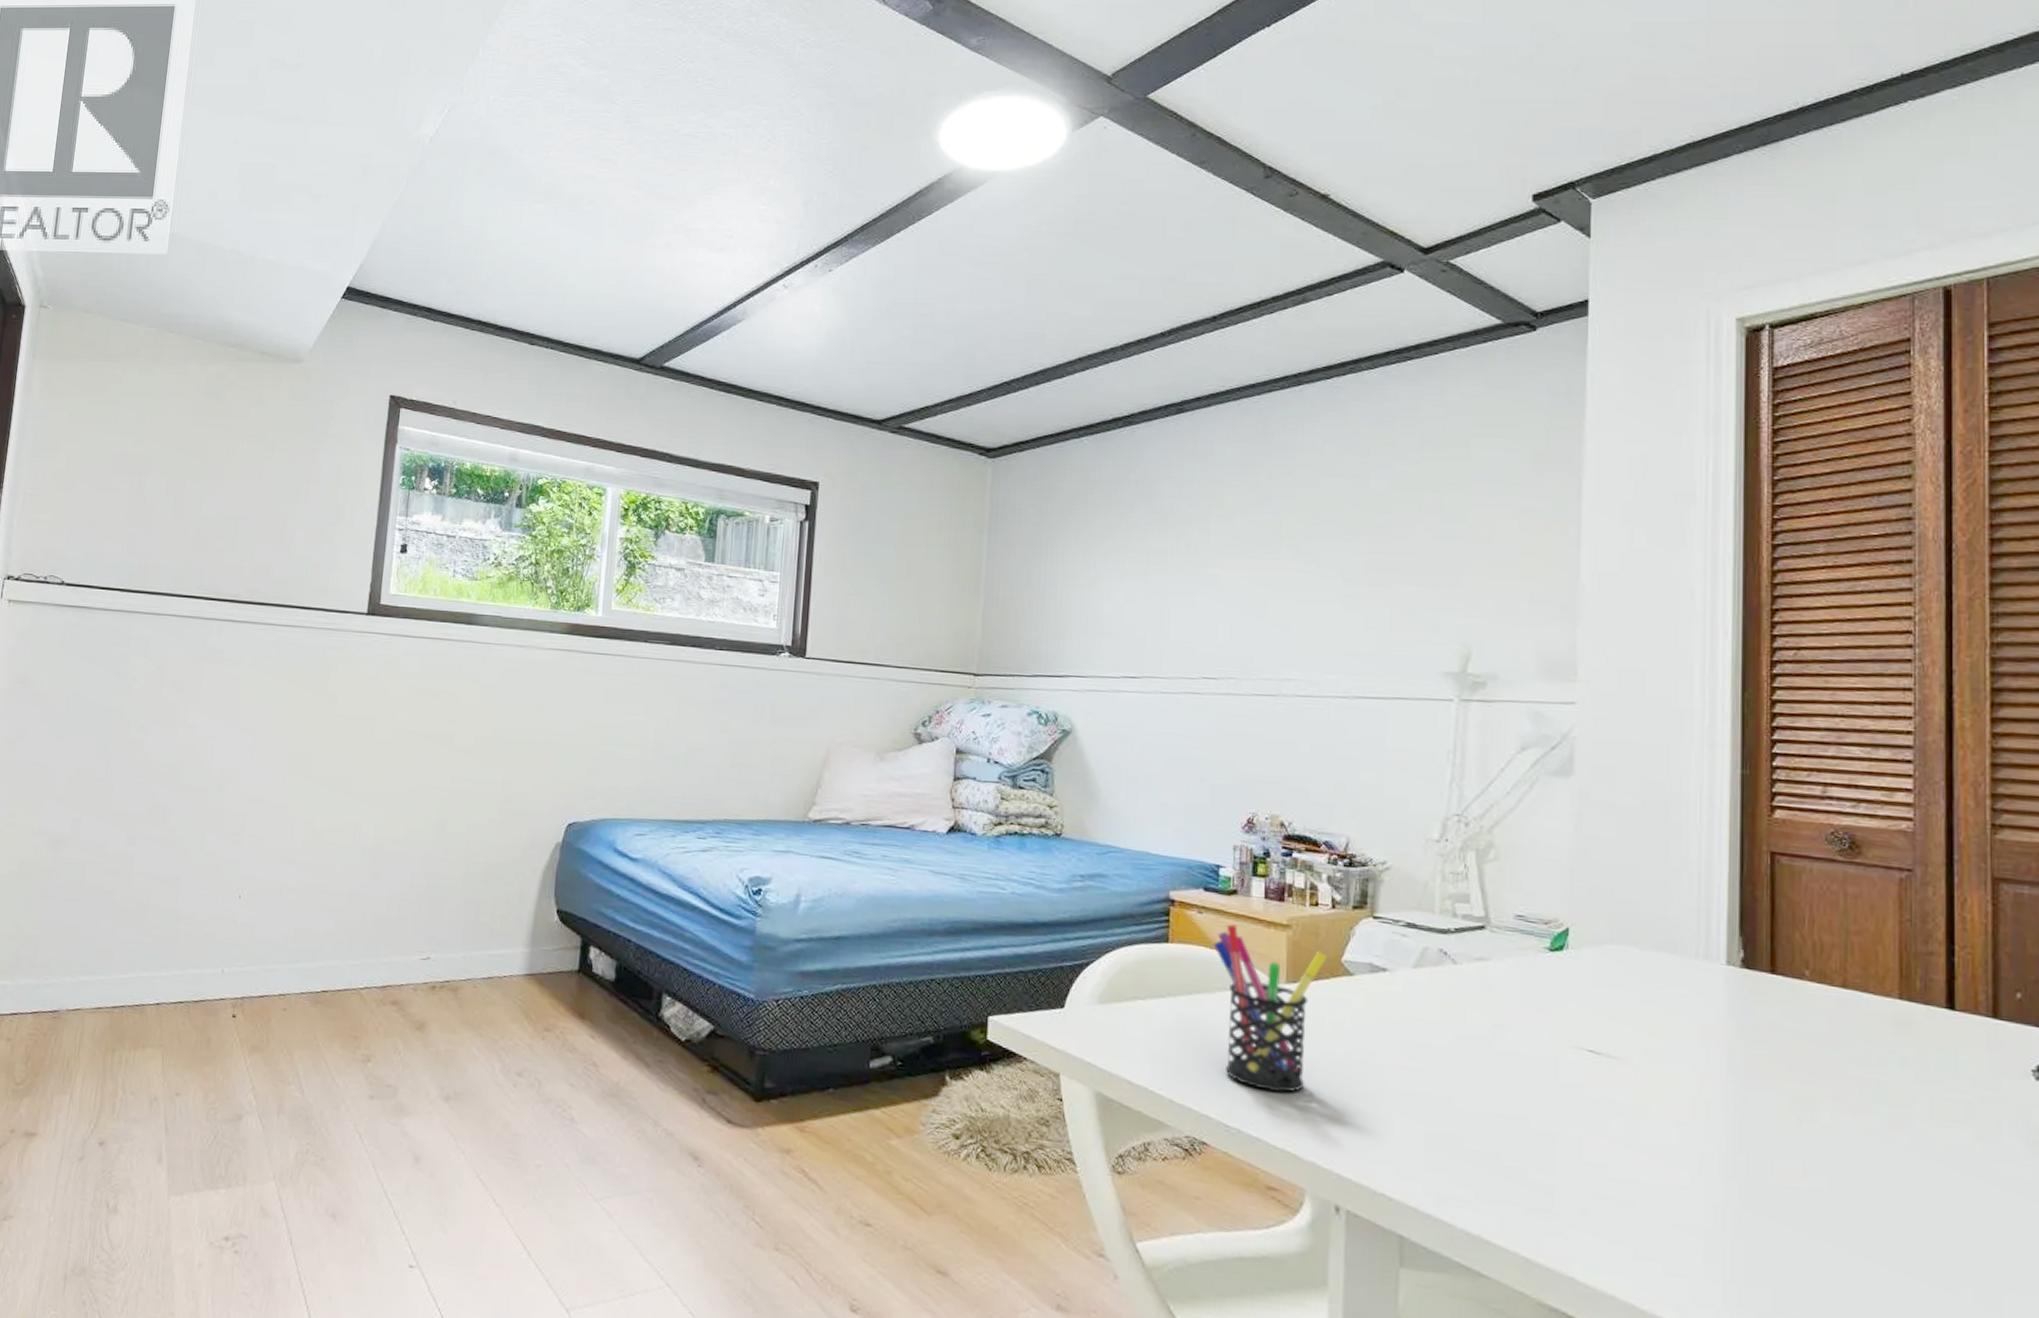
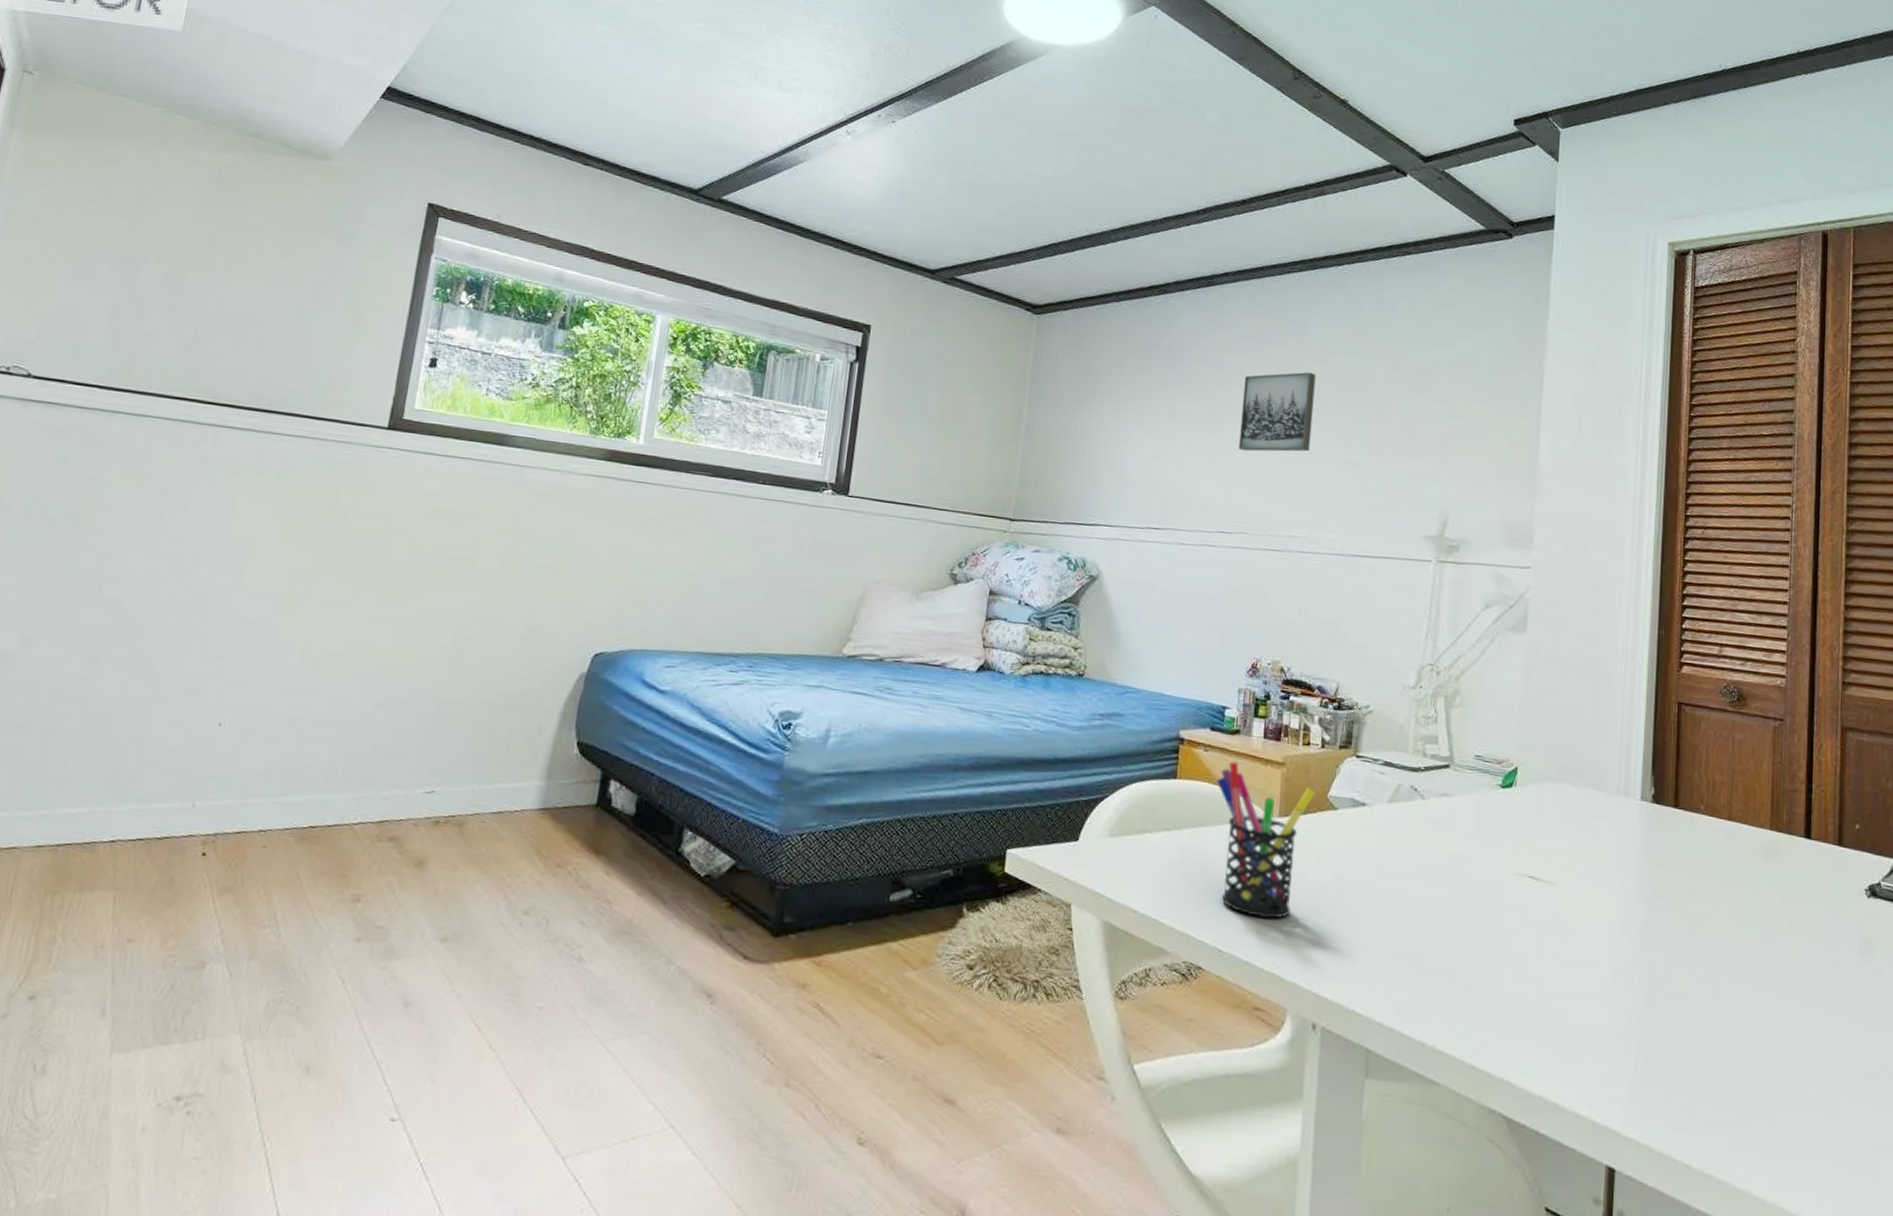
wall art: none [1221,498,1306,590] -> present [1239,372,1316,452]

